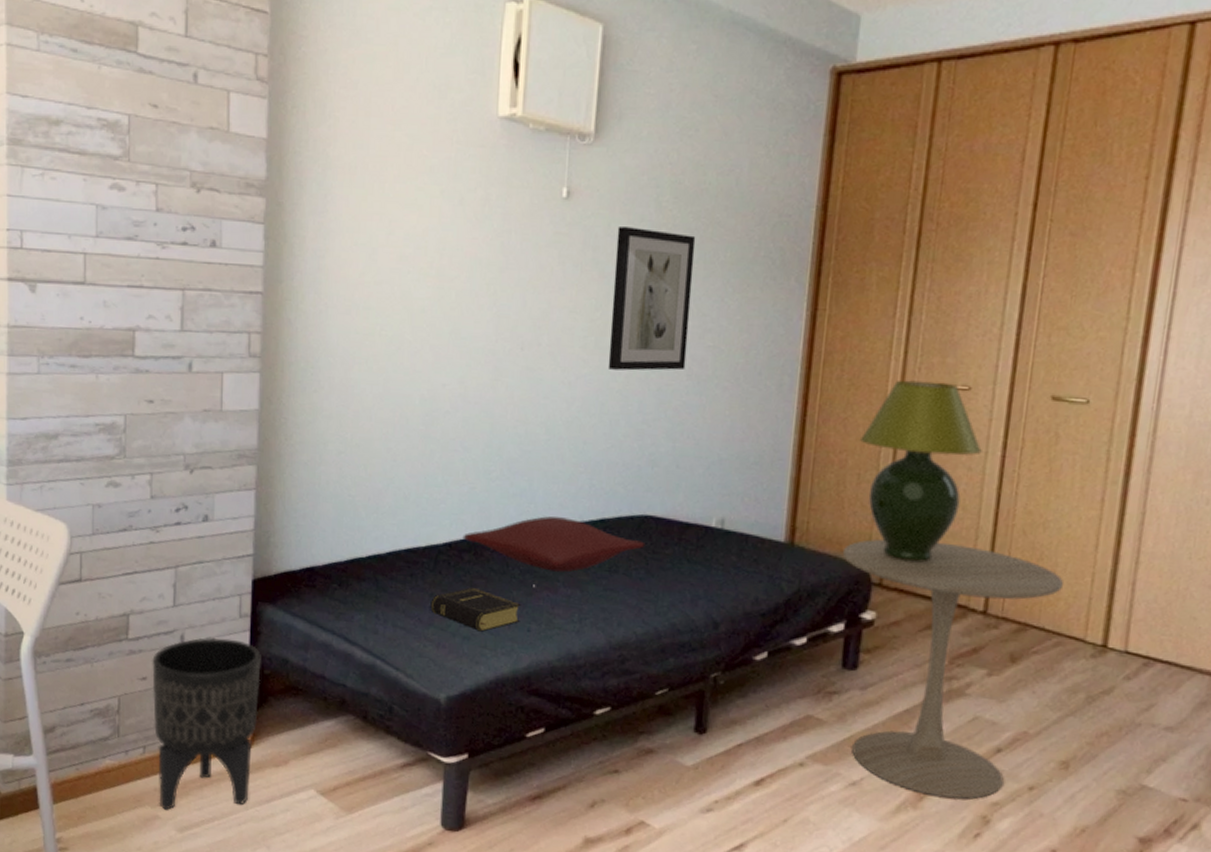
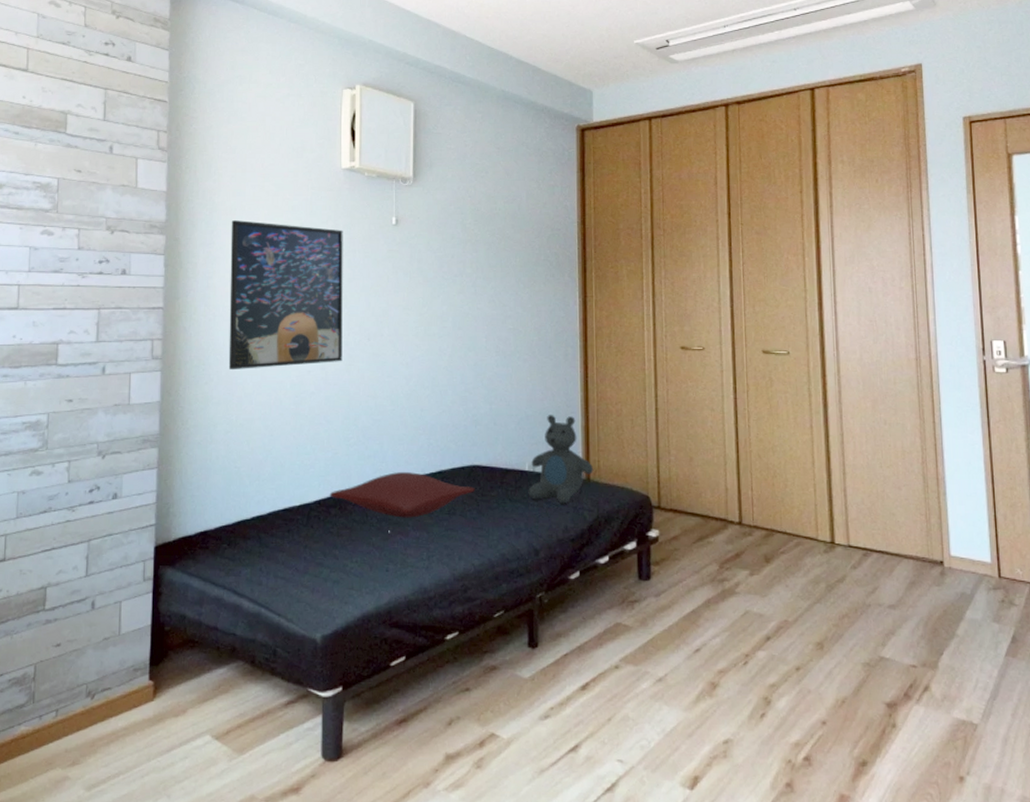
planter: present [151,637,261,810] -> none [65,601,162,770]
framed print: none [343,182,496,377] -> present [228,220,343,371]
book: present [430,587,521,632] -> none [305,537,380,575]
wall art: present [607,227,696,371] -> none [435,244,494,351]
teddy bear: none [712,459,801,571] -> present [528,414,594,504]
side table: present [843,539,1064,799] -> none [628,469,795,684]
table lamp: present [859,380,982,563] -> none [629,345,719,487]

